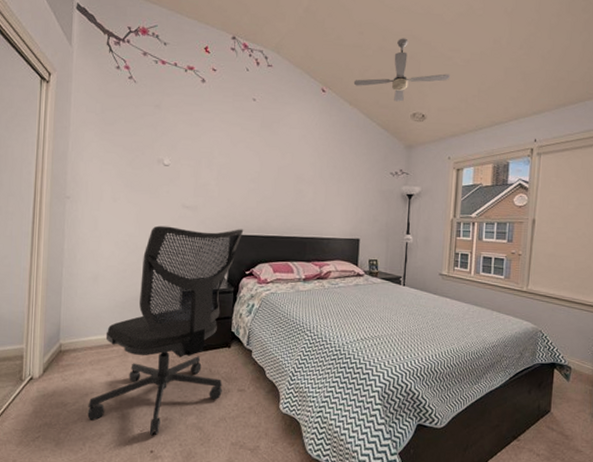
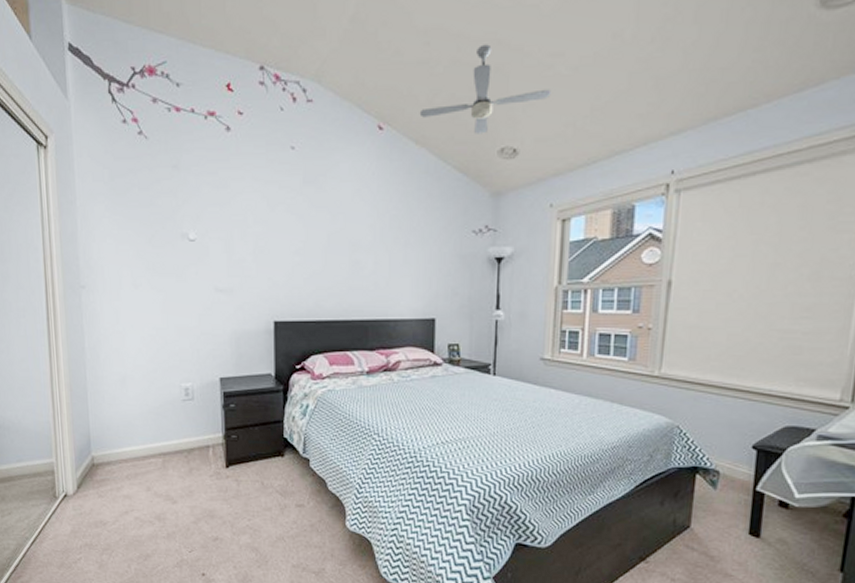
office chair: present [87,225,244,435] -> none [129,314,291,556]

